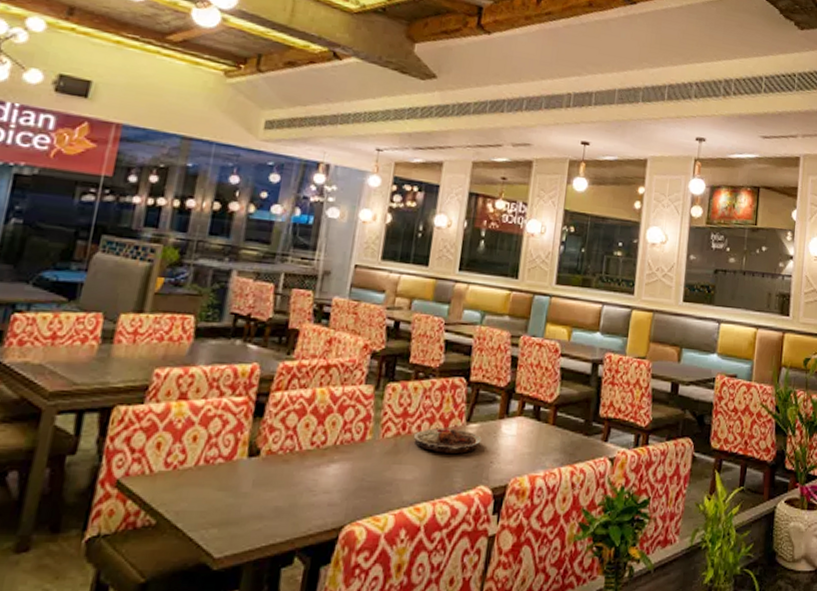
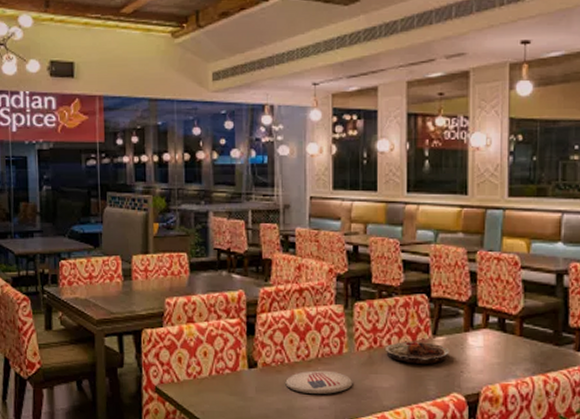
plate: none [291,460,373,489] -> present [285,370,353,395]

